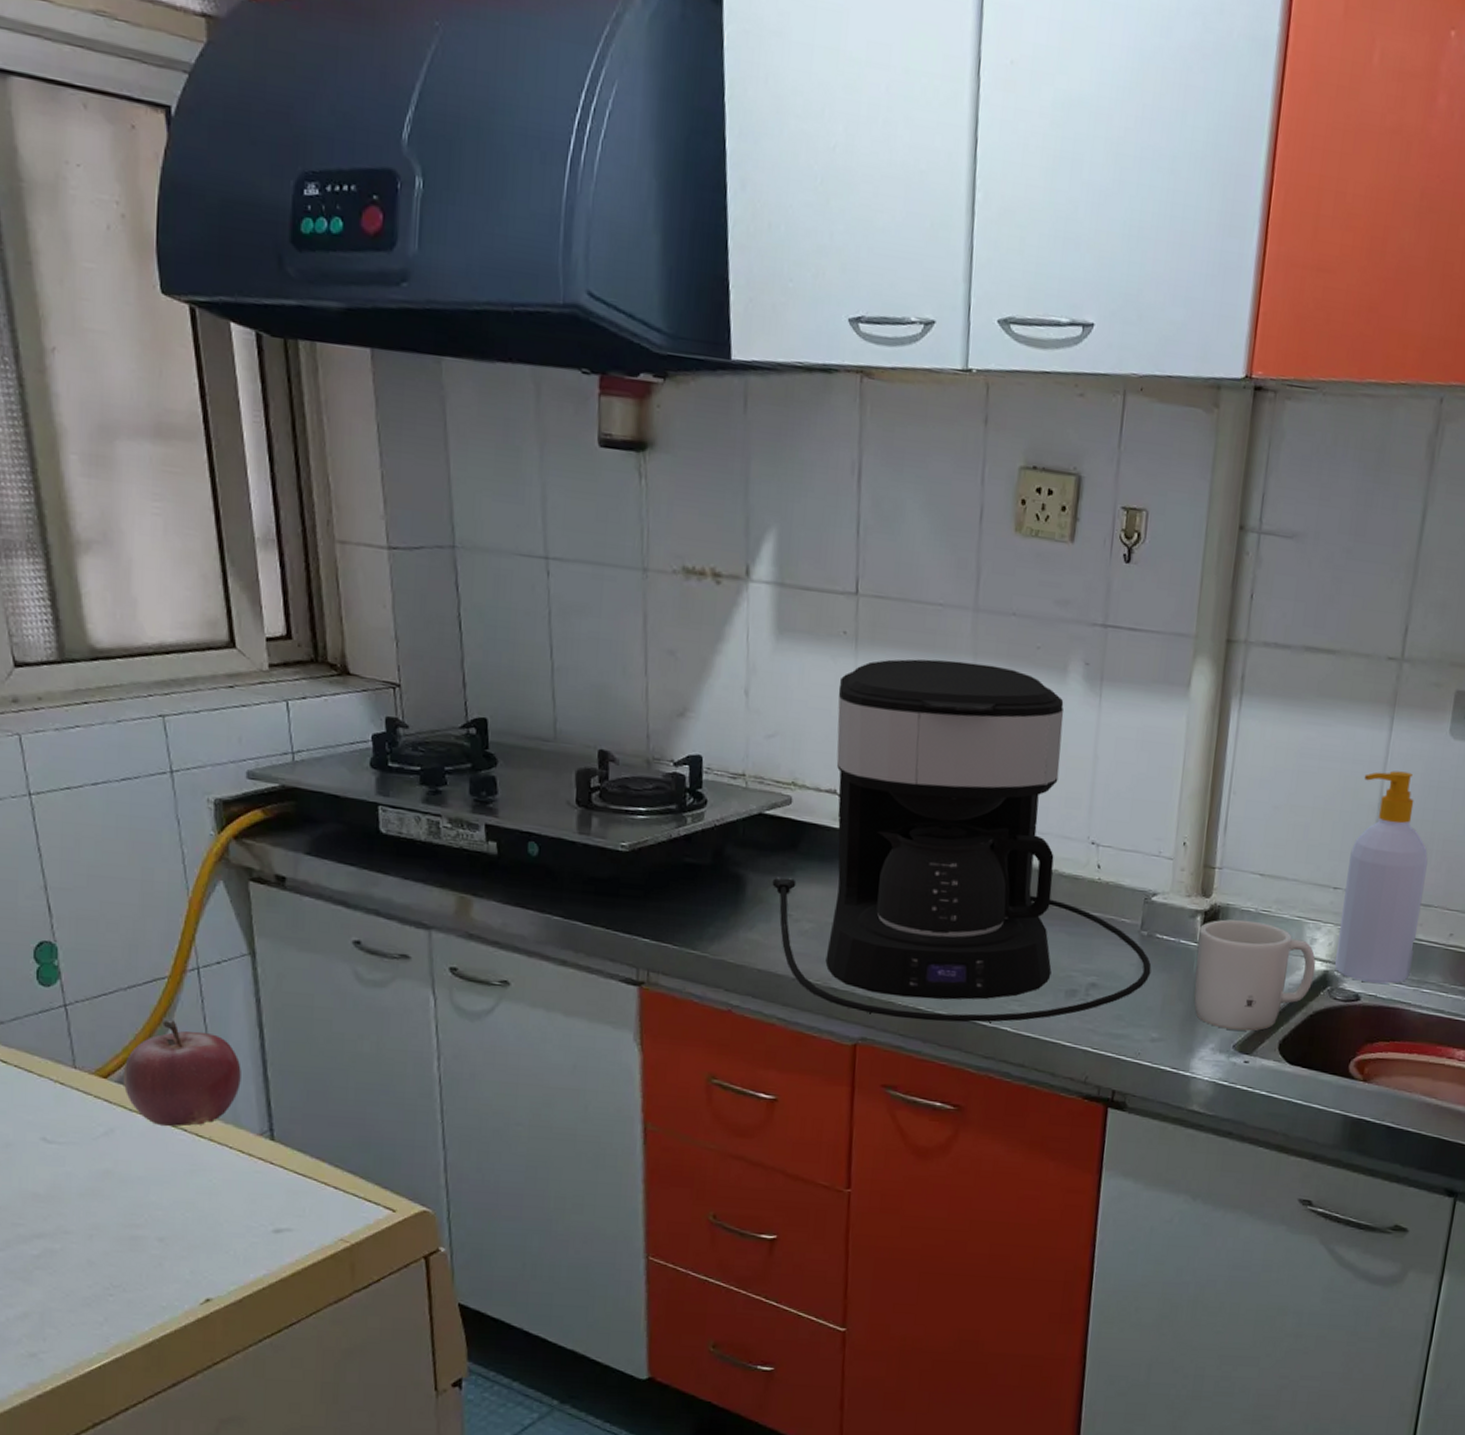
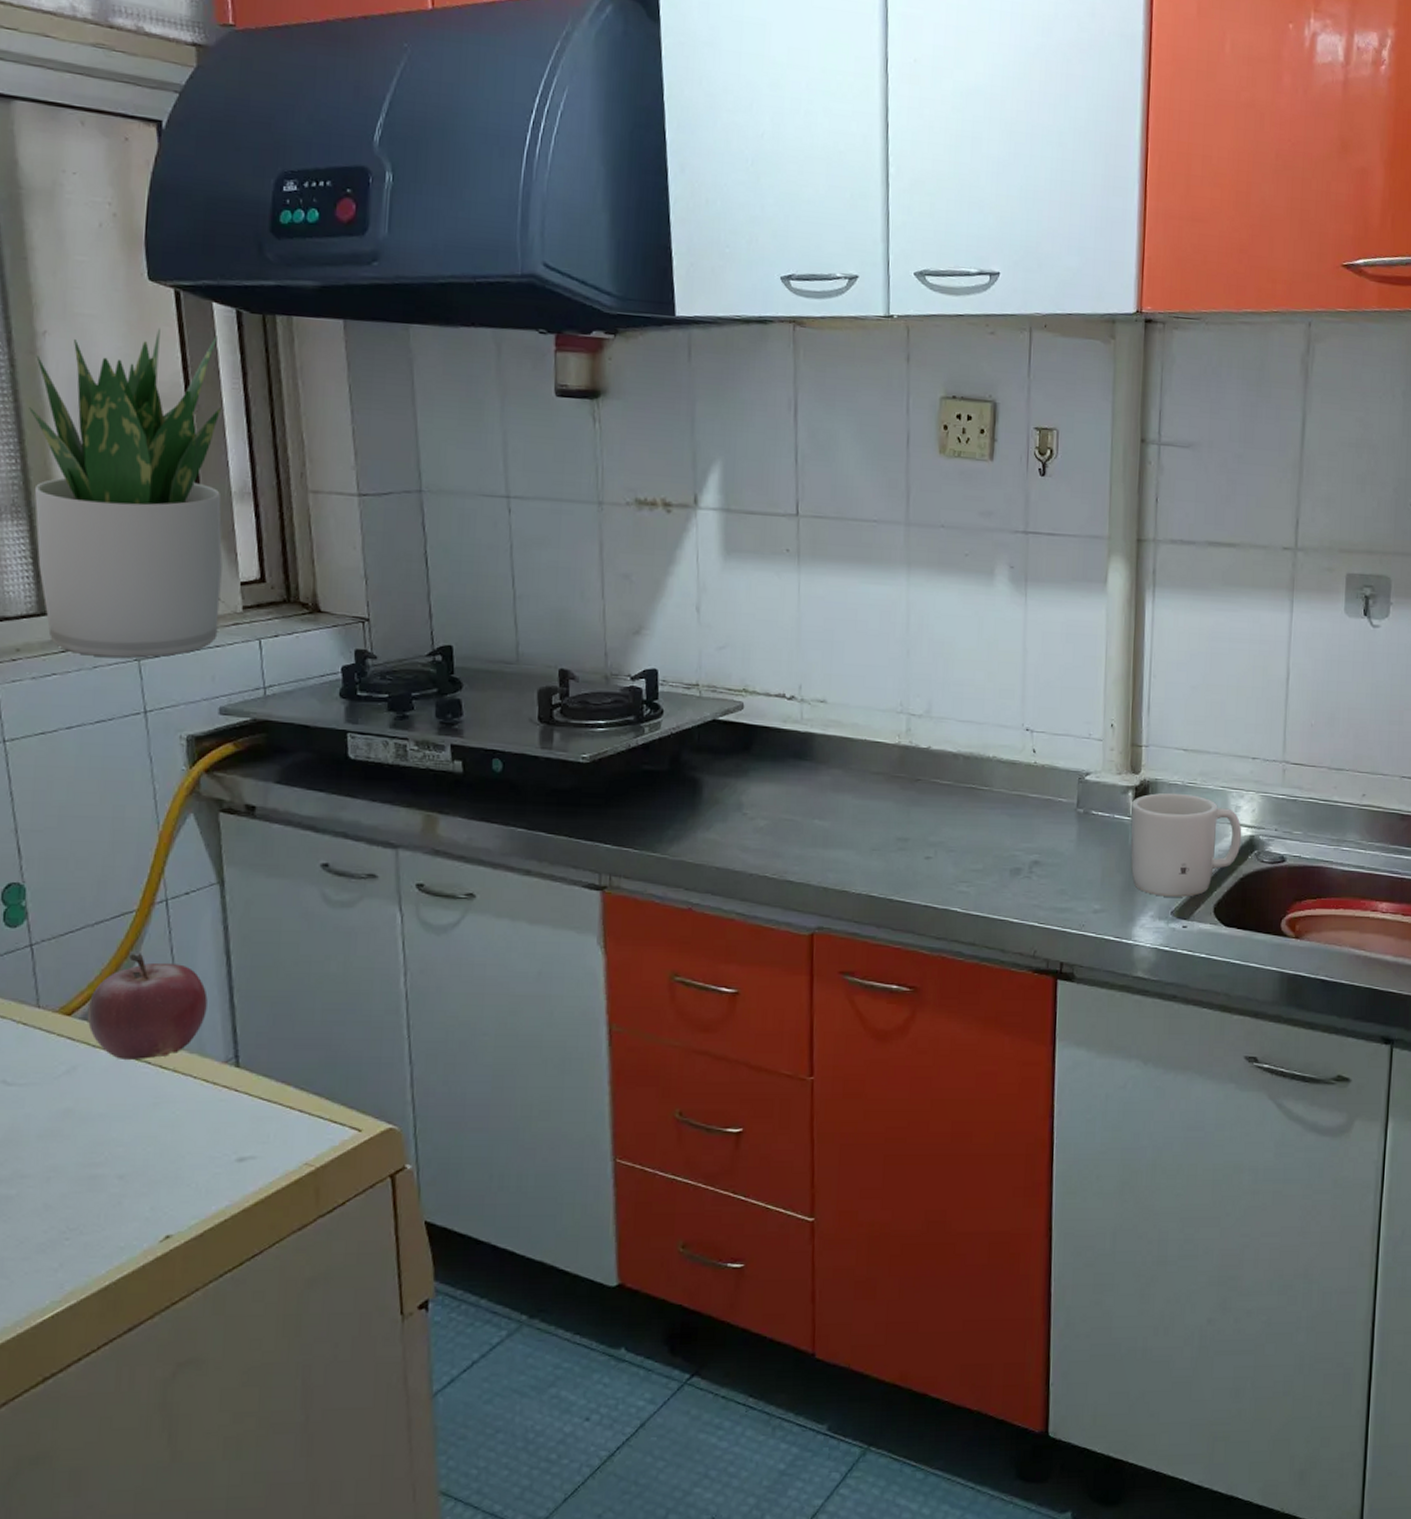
planter: none [40,349,247,714] -> present [29,327,223,658]
coffee maker: present [772,659,1151,1023] -> none [727,570,1089,907]
soap bottle: present [1334,770,1428,985] -> none [1259,648,1336,845]

